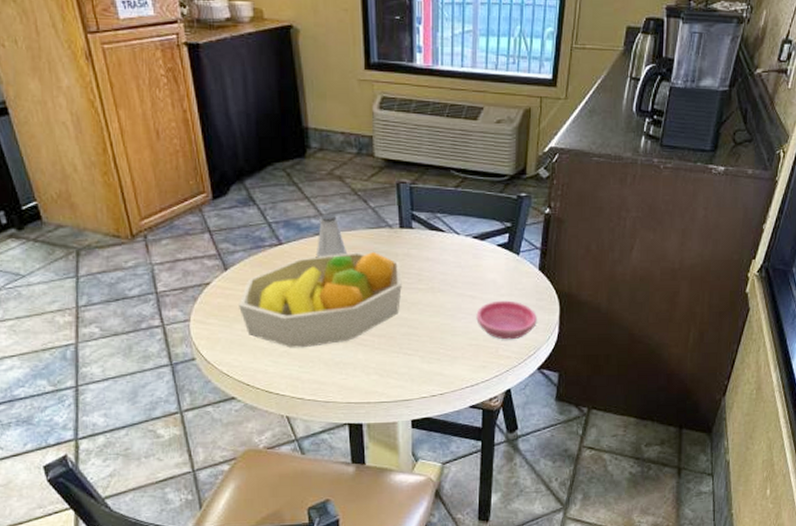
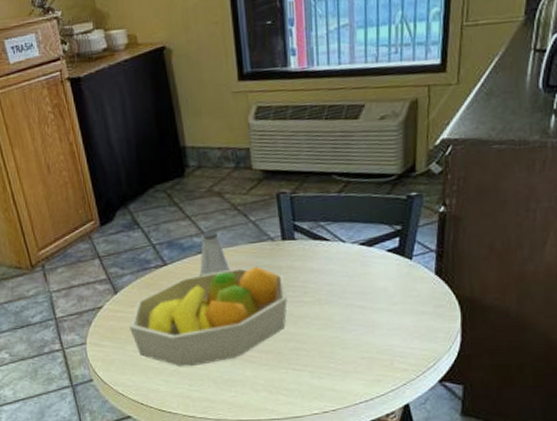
saucer: present [476,300,537,340] -> none [367,309,436,352]

